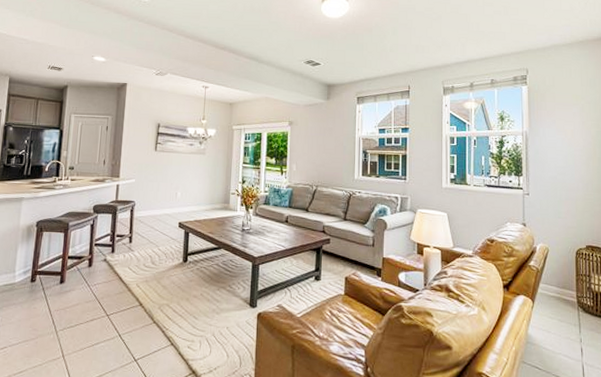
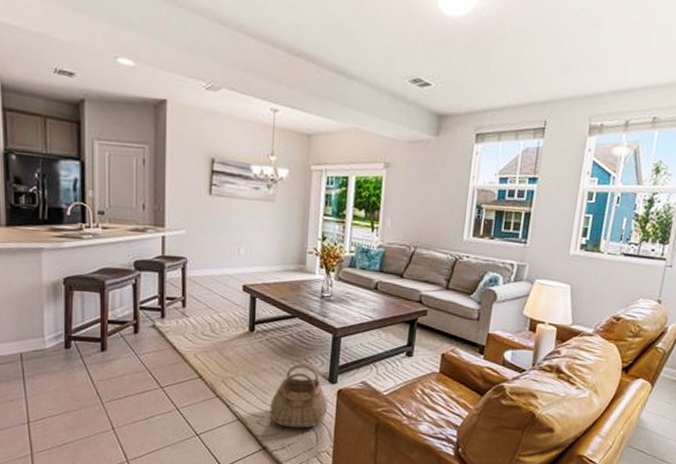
basket: none [199,289,250,352] -> present [270,363,328,428]

